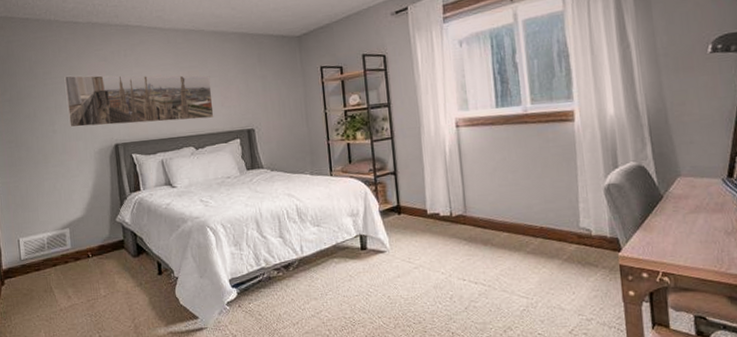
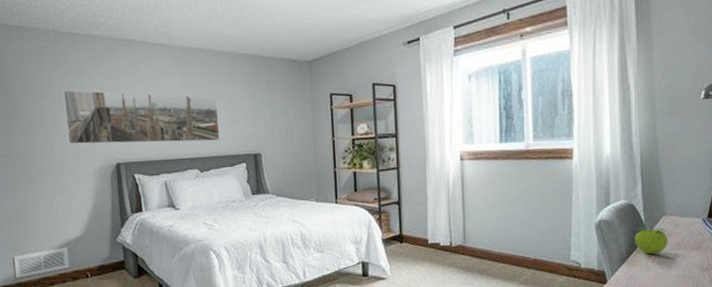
fruit: none [648,189,686,219] -> present [634,226,668,255]

